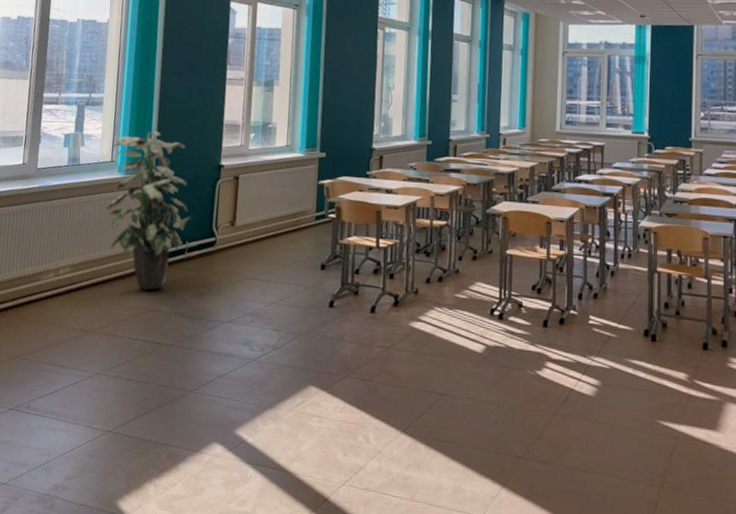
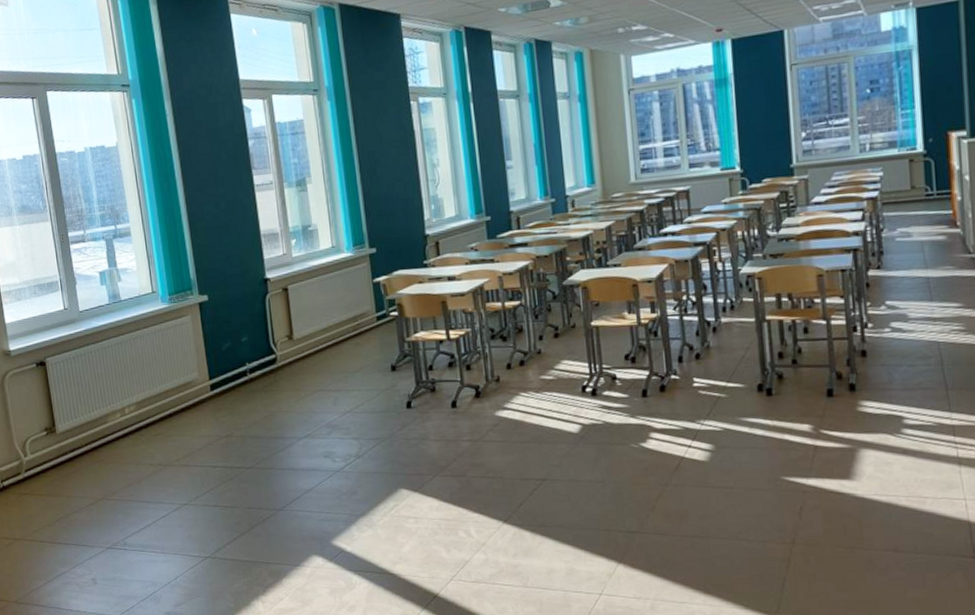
indoor plant: present [105,131,190,290] -> none [150,253,245,417]

